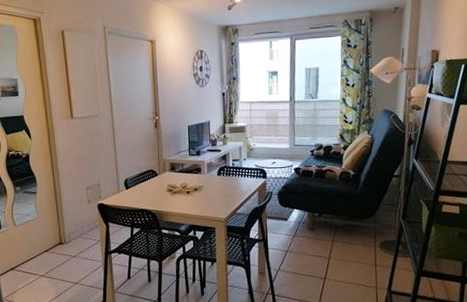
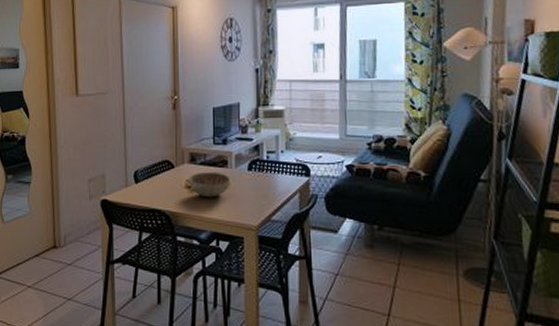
decorative bowl: none [170,177,204,198] -> present [189,172,230,198]

